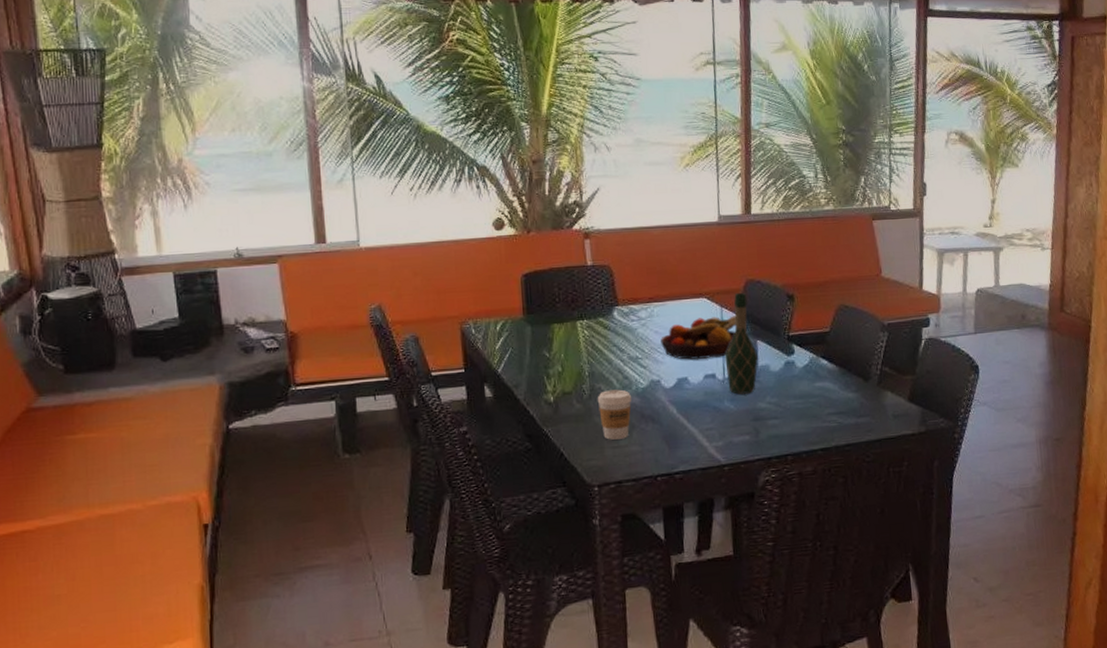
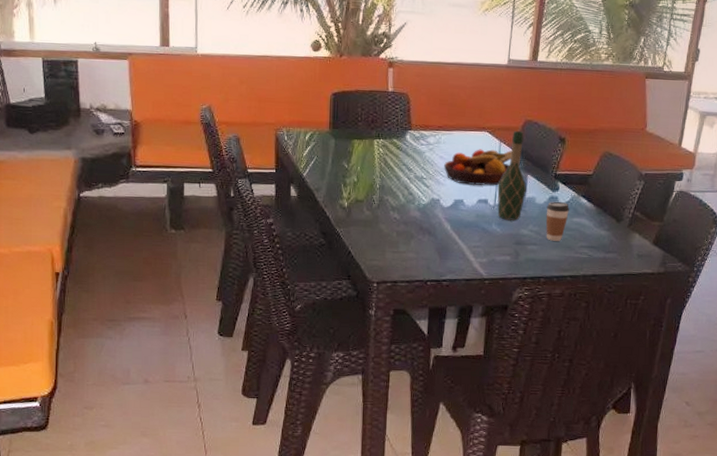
coffee cup: present [597,389,632,440] -> none [384,202,414,246]
coffee cup: none [783,366,810,412] -> present [546,202,569,241]

